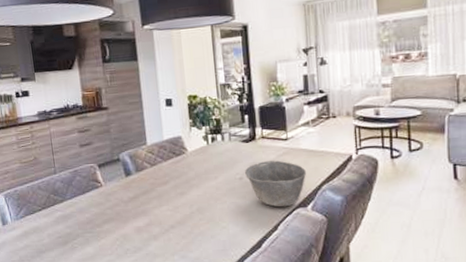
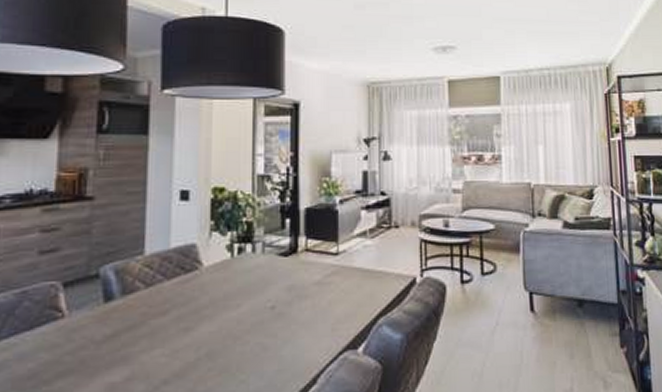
bowl: present [244,160,307,207] -> none [278,282,360,350]

